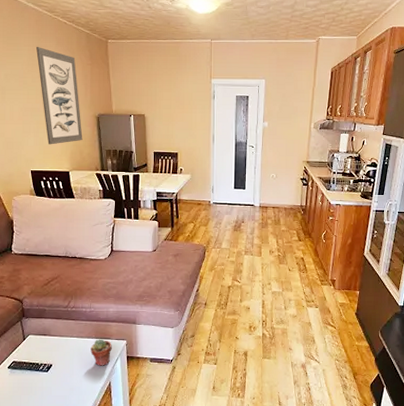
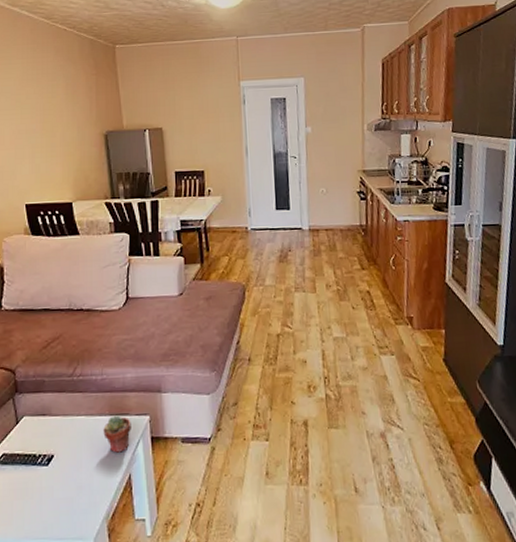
wall art: present [36,47,83,145] -> none [31,59,88,172]

